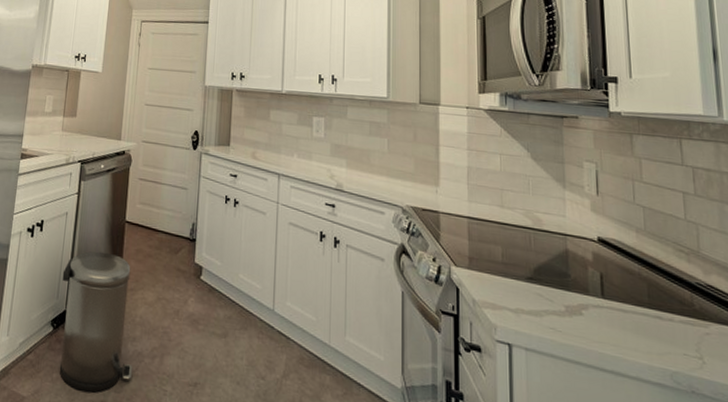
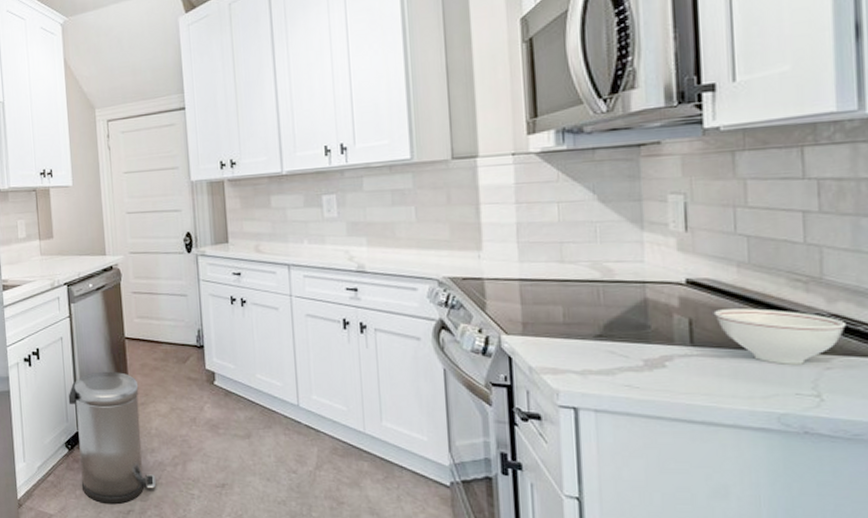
bowl: none [619,268,720,329] -> present [713,308,848,366]

